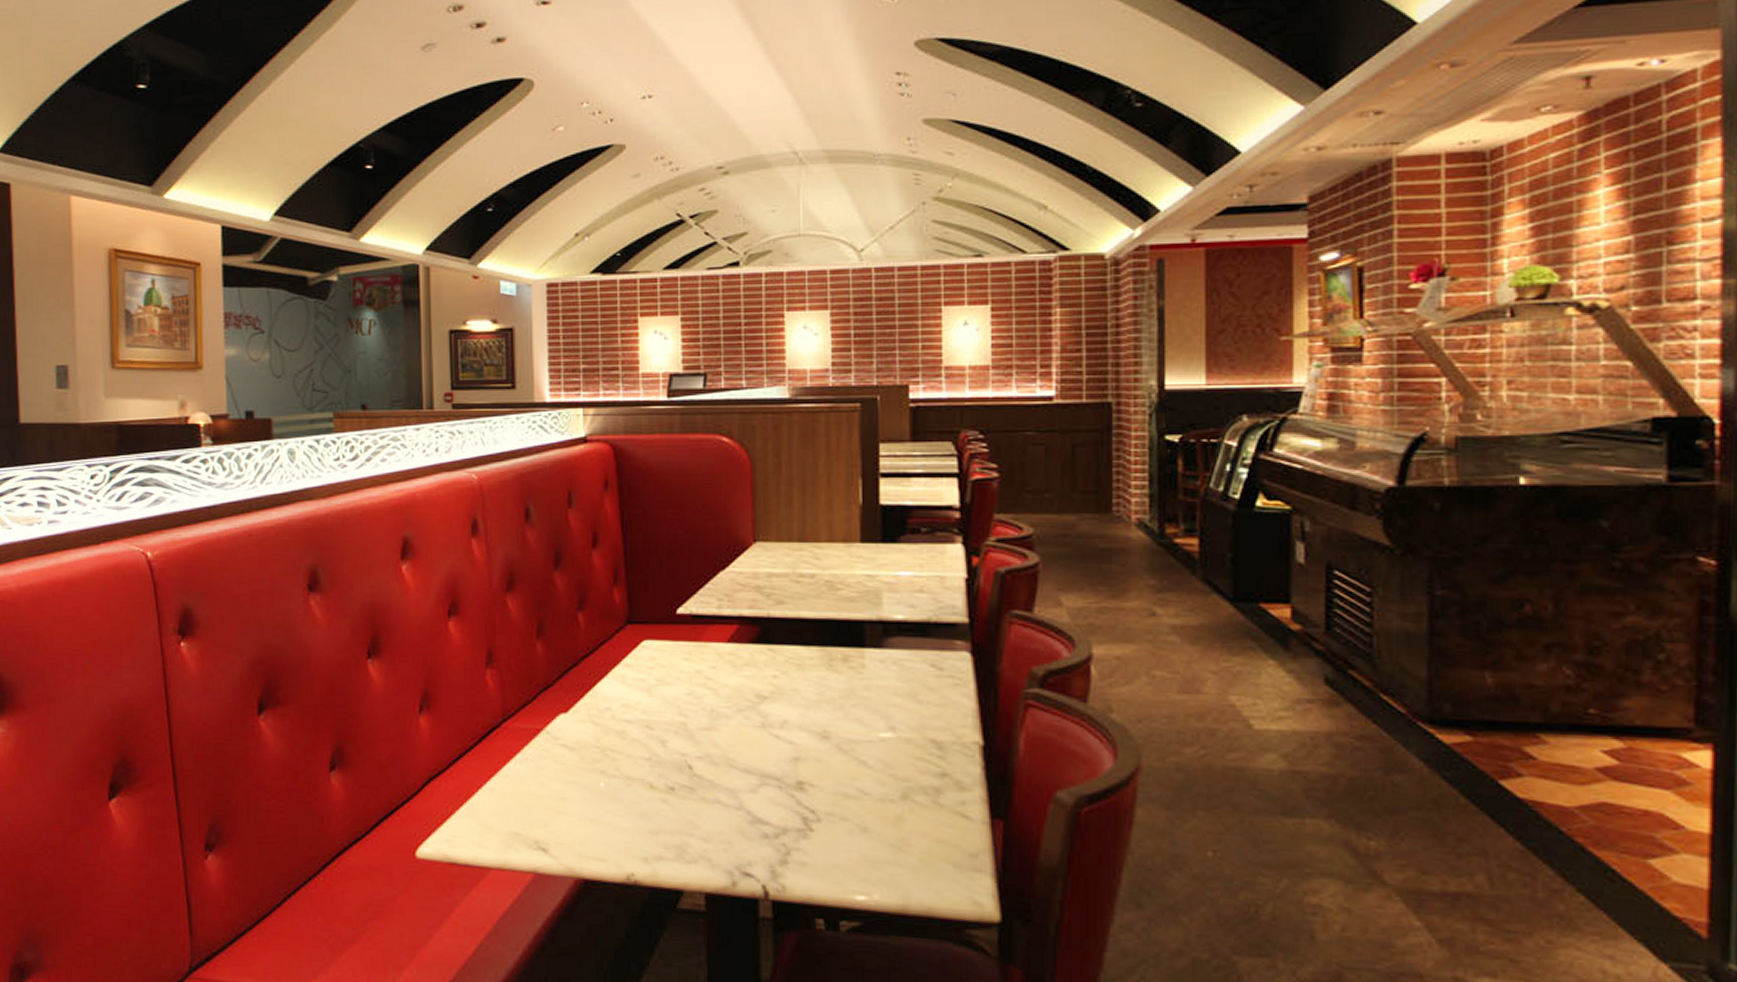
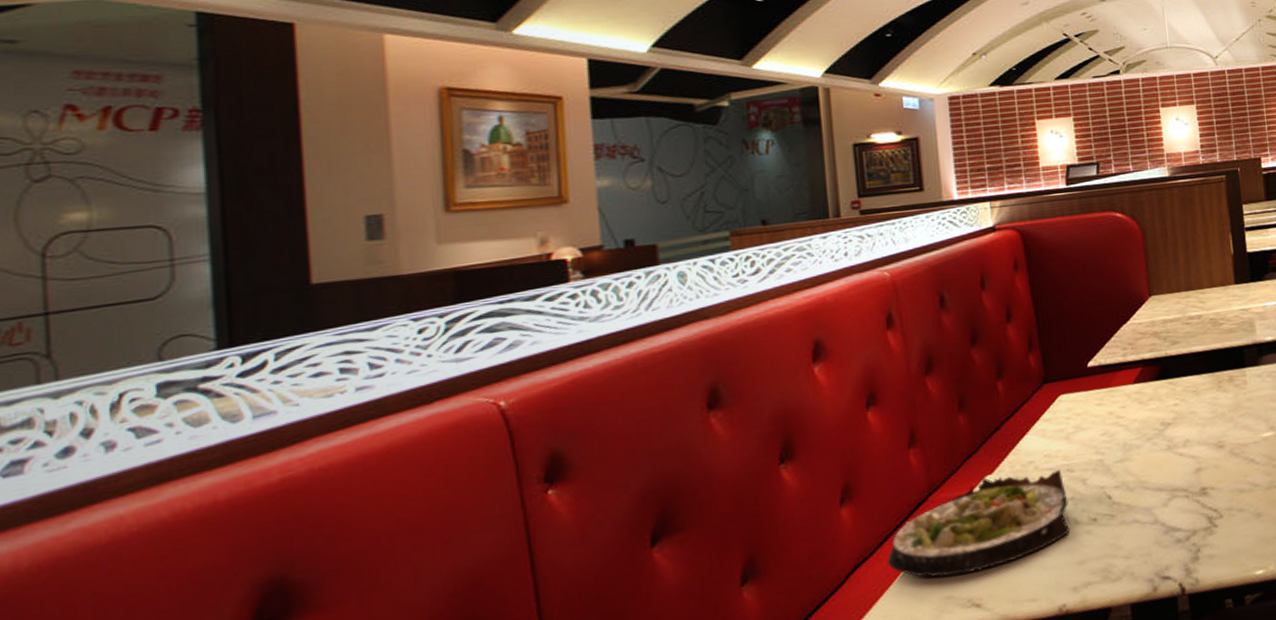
salad plate: none [459,715,645,814] -> present [887,469,1070,578]

